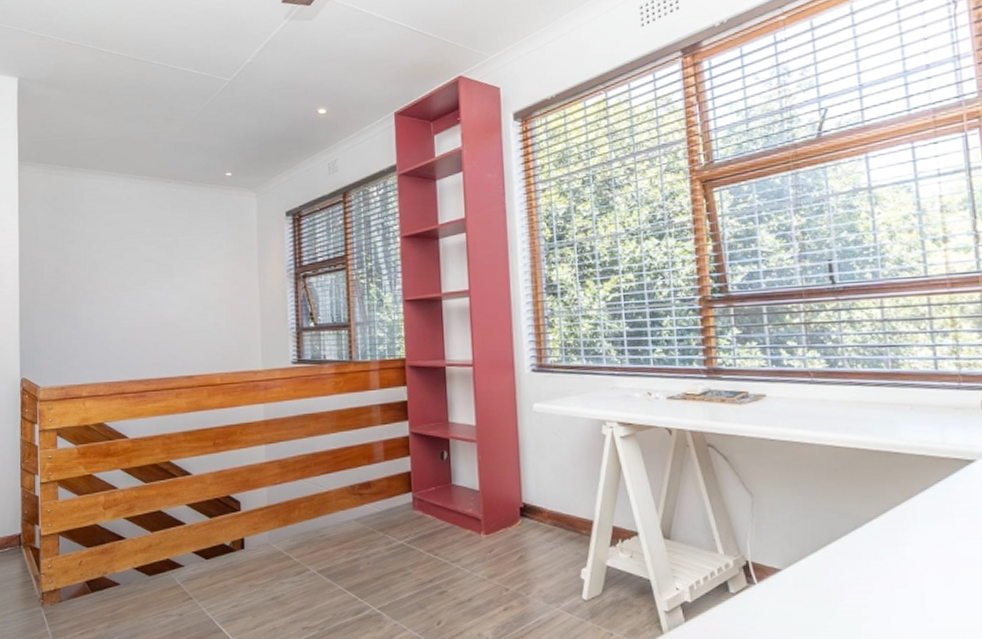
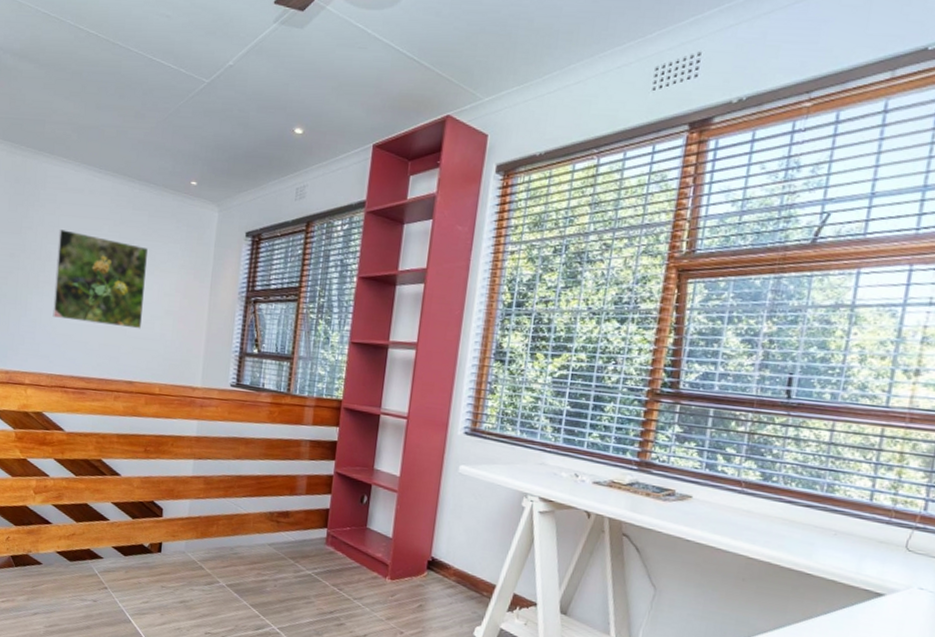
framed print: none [102,238,195,325] -> present [52,229,149,329]

